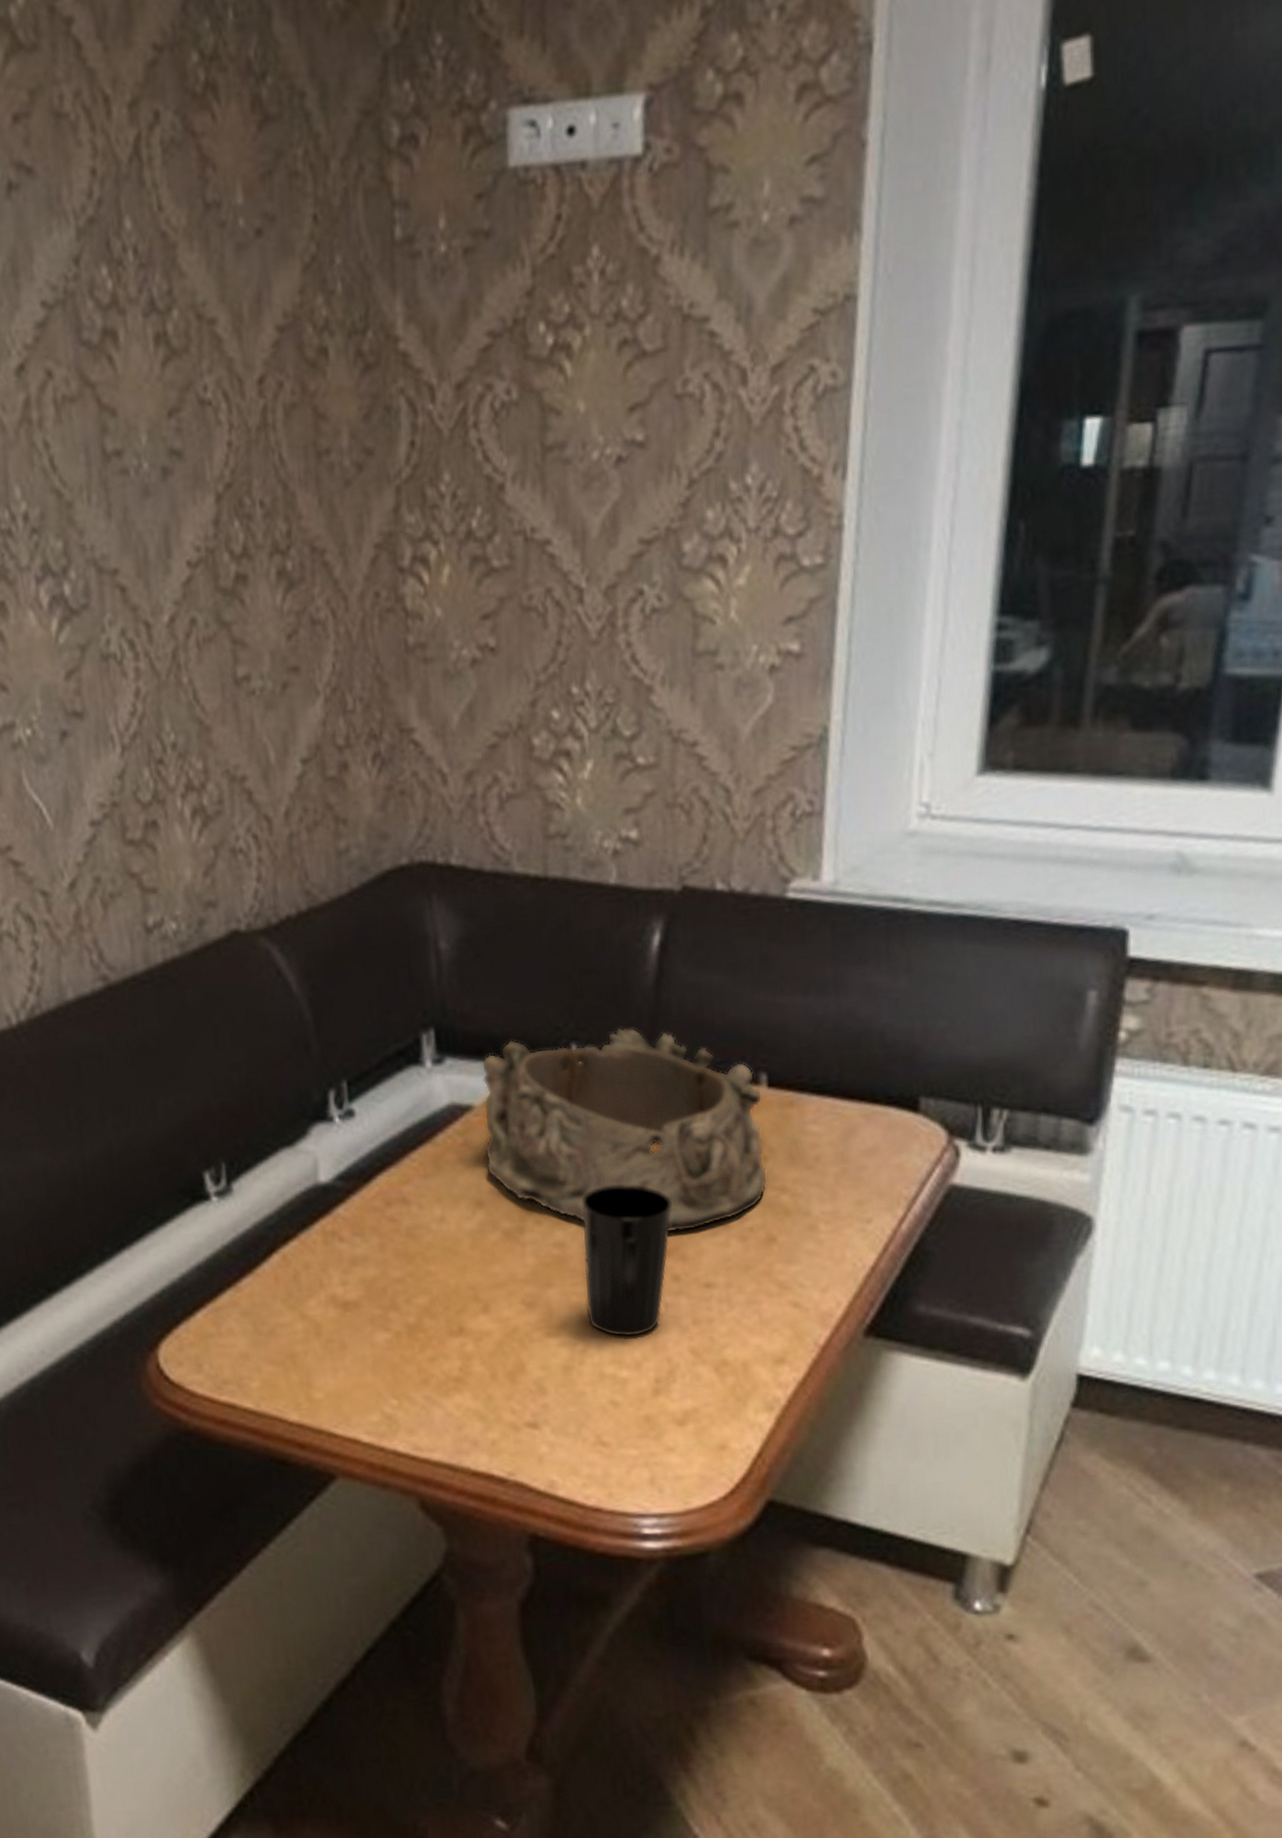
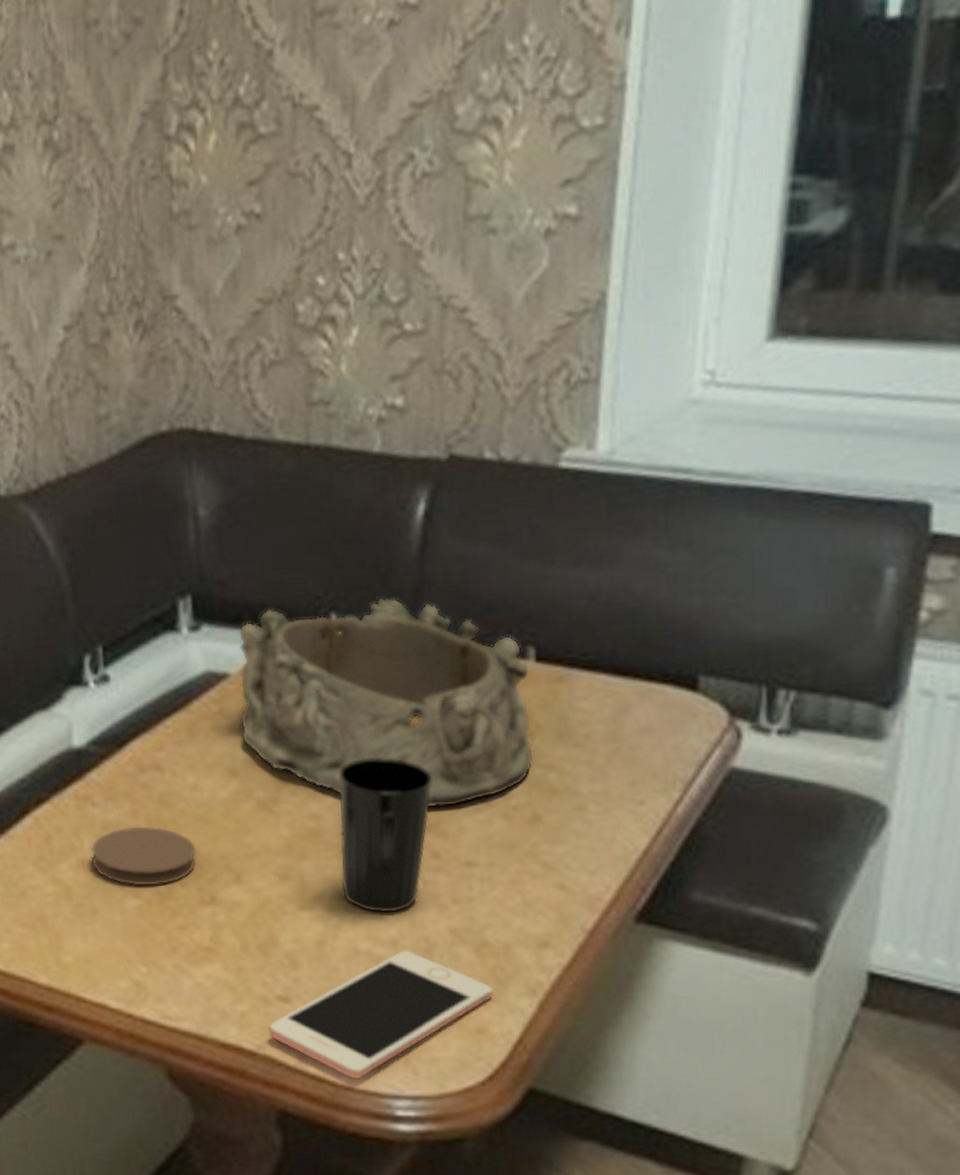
coaster: none [340,1259,445,1319] -> present [91,826,197,886]
cell phone: none [519,1372,734,1501] -> present [269,950,494,1080]

